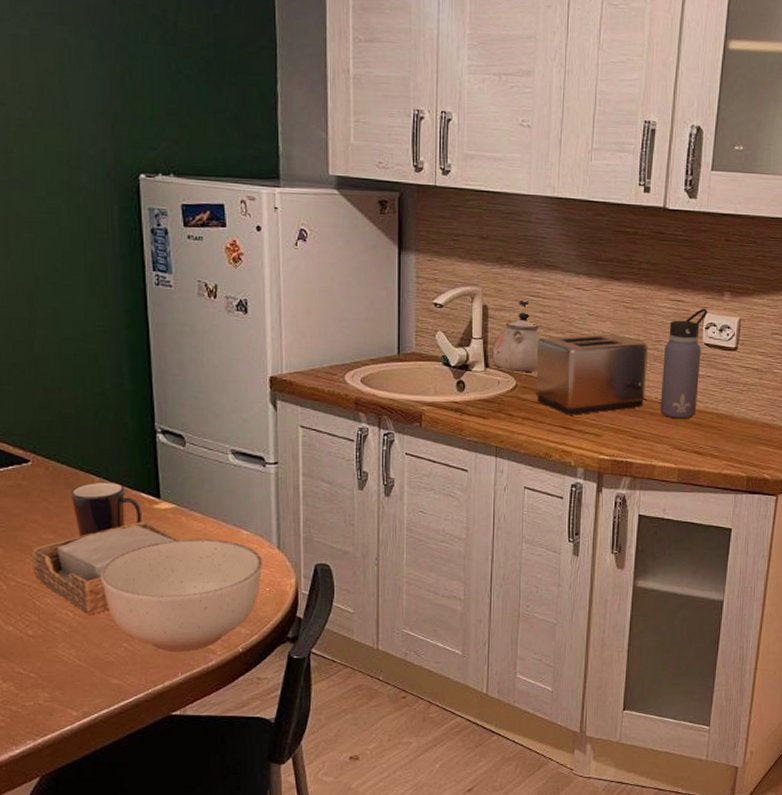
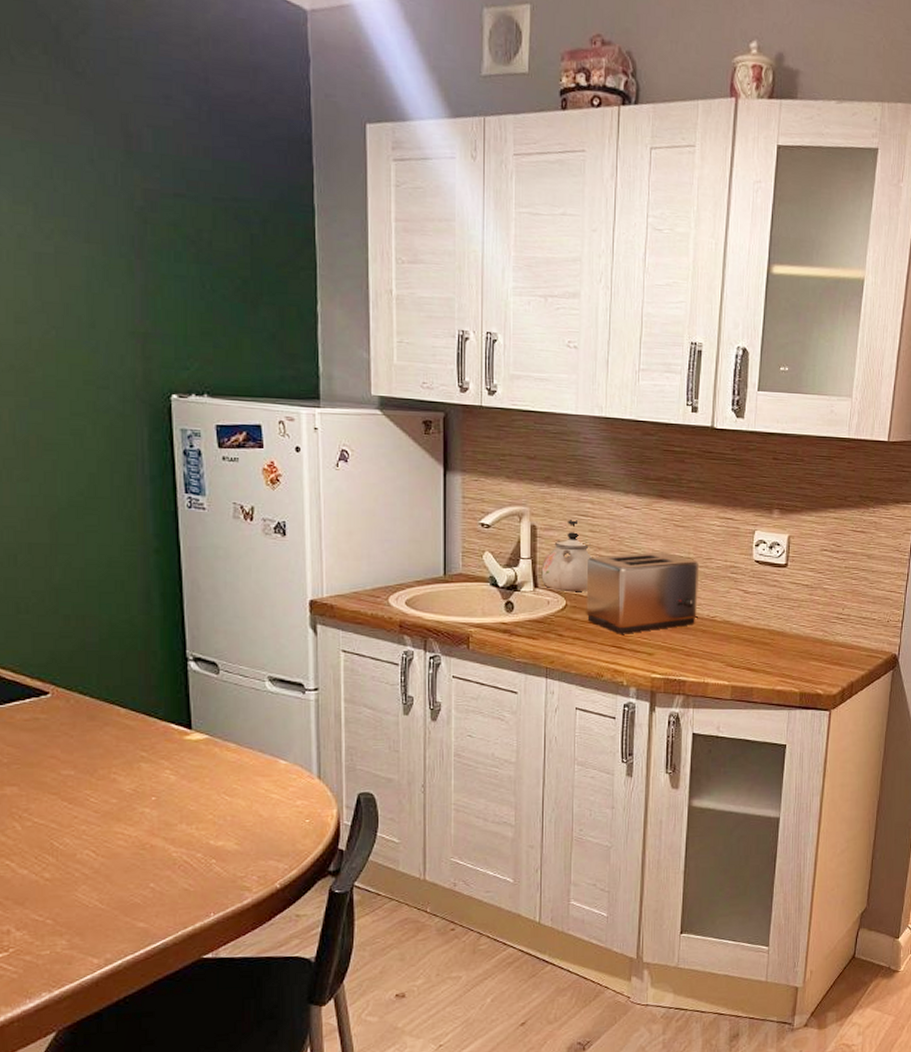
napkin holder: present [31,522,179,615] -> none [49,754,212,855]
mug: present [70,482,143,536] -> none [93,713,173,771]
bowl: present [100,538,263,652] -> none [125,770,303,891]
water bottle: present [660,308,708,419] -> none [712,525,758,636]

